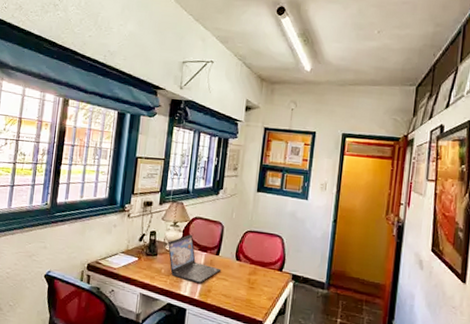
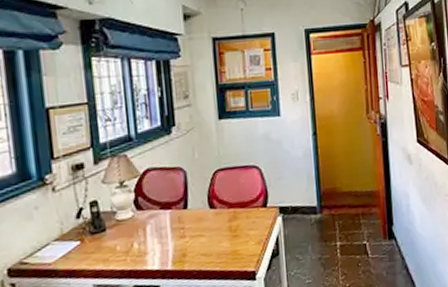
laptop: present [168,235,222,284] -> none [117,193,195,251]

